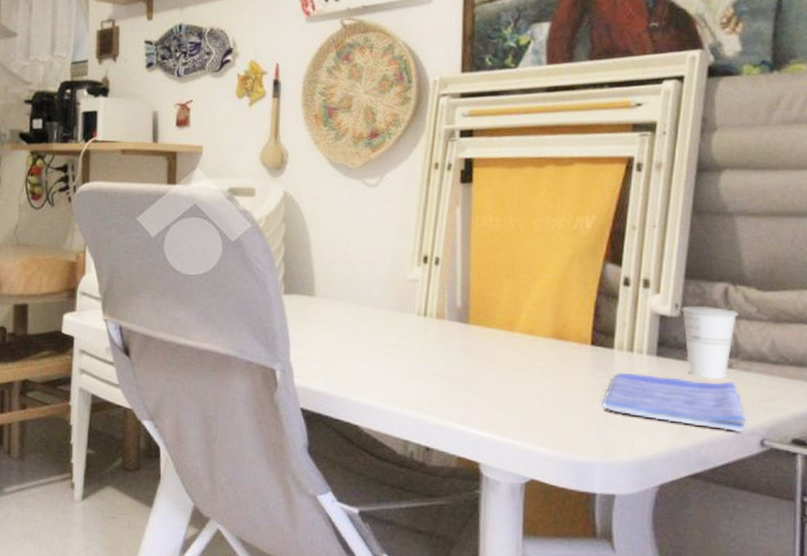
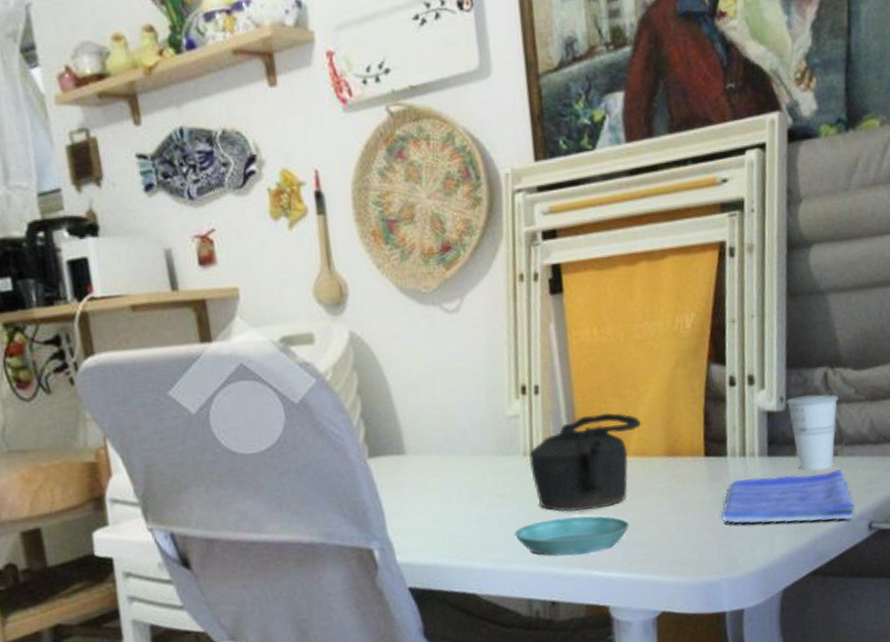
saucer: none [400,374,508,412] -> present [514,516,629,557]
teapot: none [422,290,532,374] -> present [529,413,642,512]

